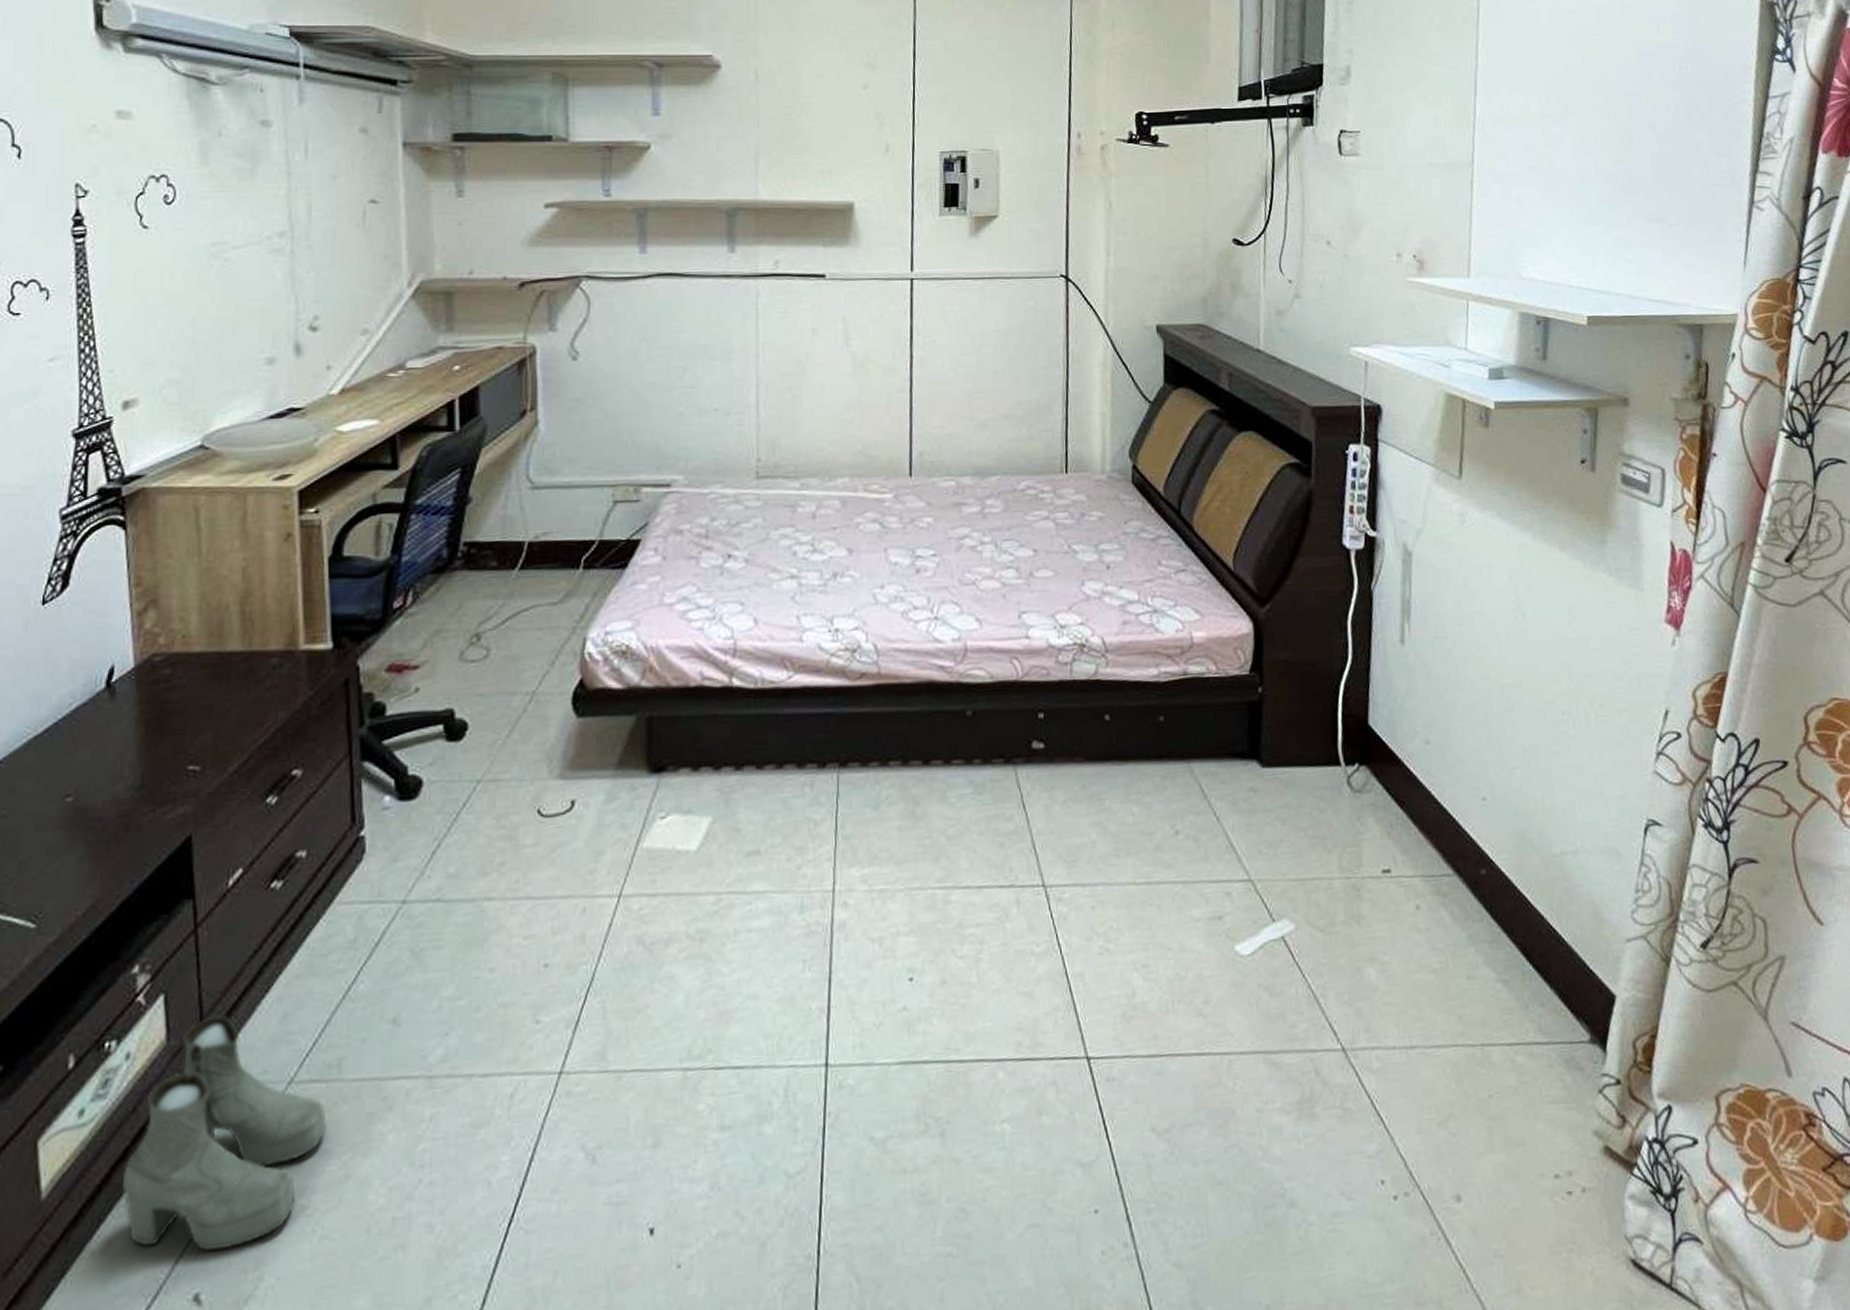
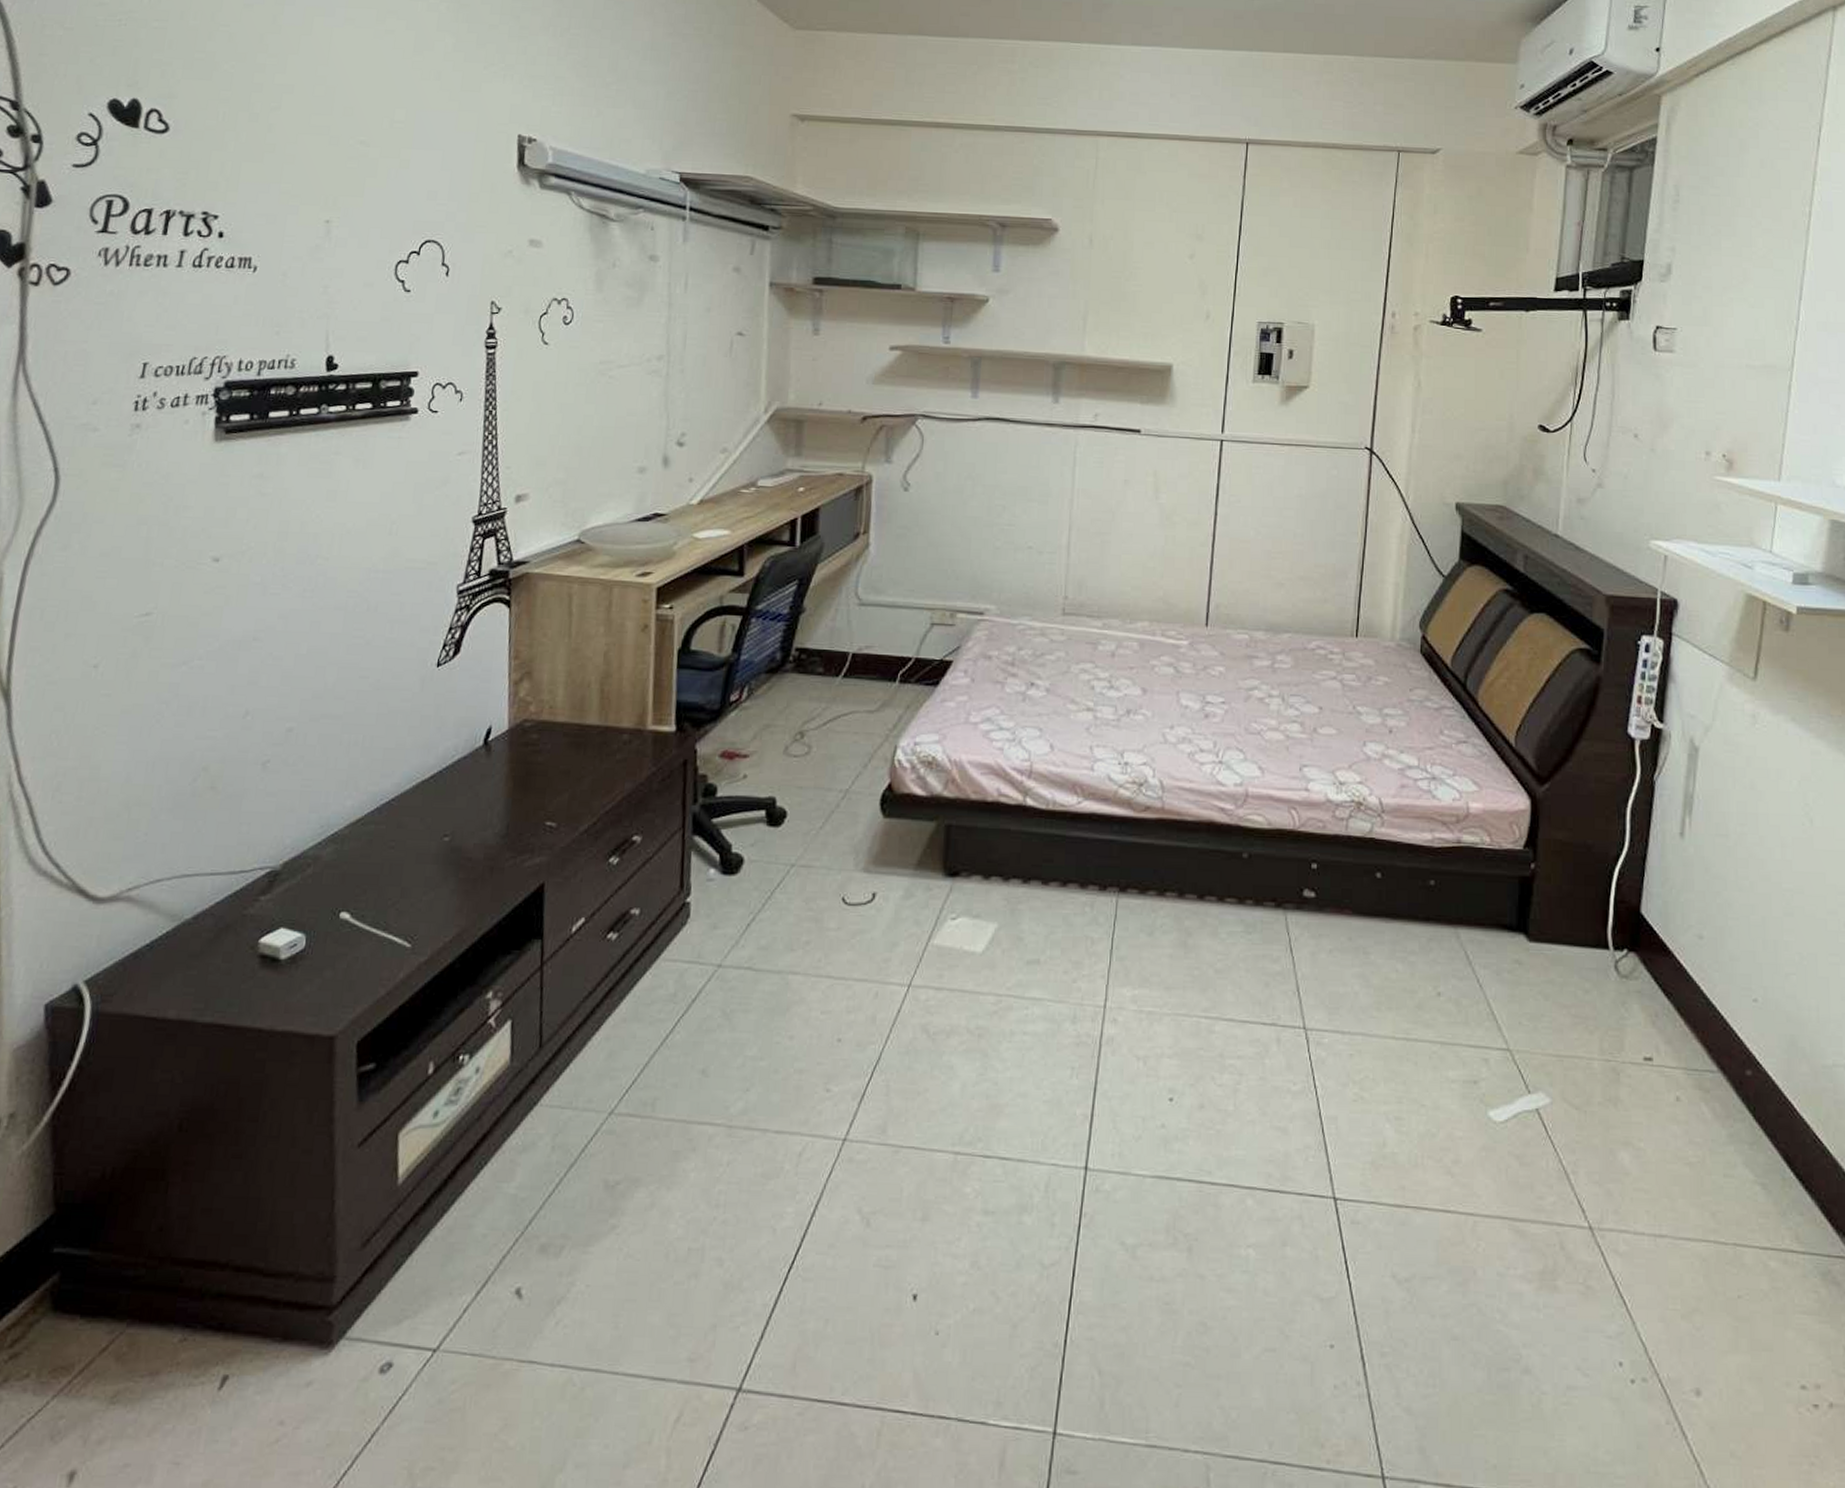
boots: present [121,1016,327,1251] -> none [463,1046,639,1253]

